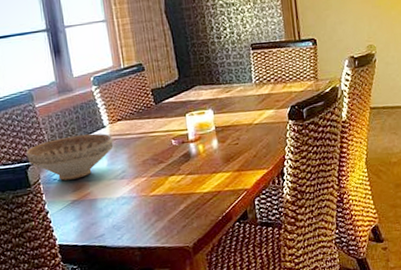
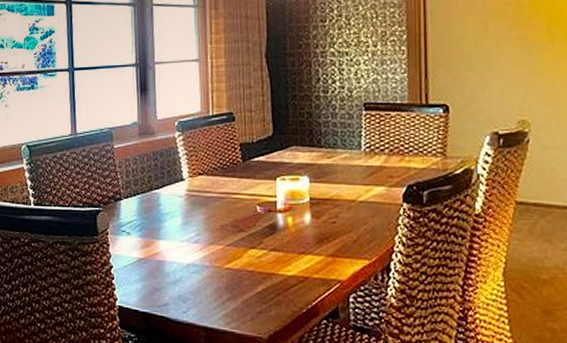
decorative bowl: present [25,133,114,181] -> none [97,185,191,235]

